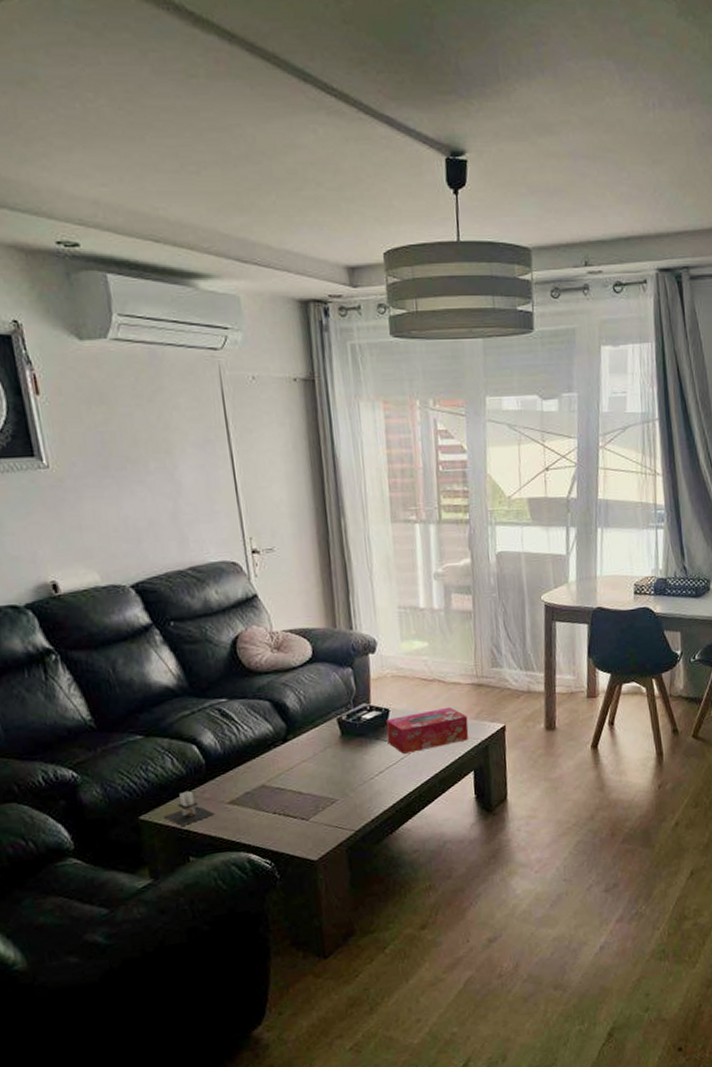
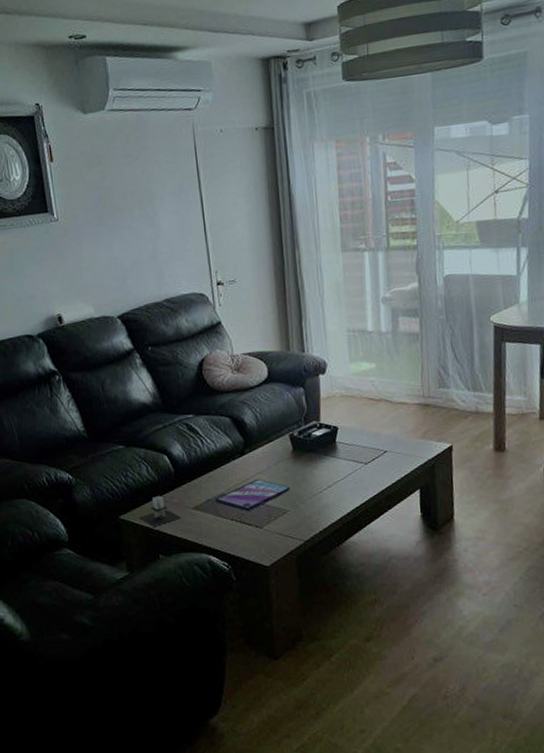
video game case: none [254,767,339,804] -> present [214,478,290,512]
tissue box: present [385,706,469,754] -> none [334,425,415,470]

